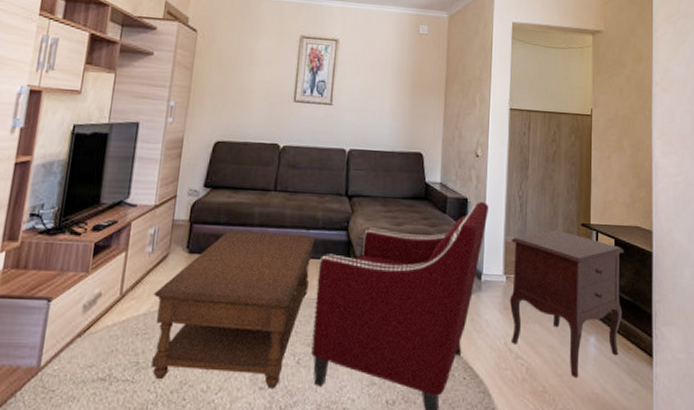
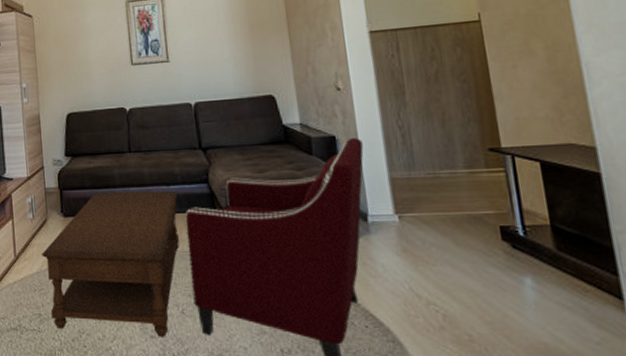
nightstand: present [509,230,624,379] -> none [397,159,570,326]

